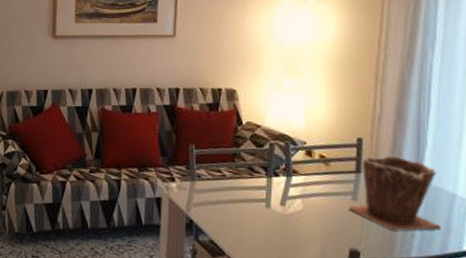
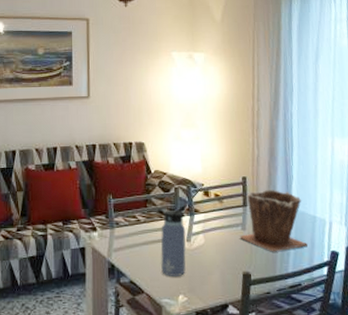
water bottle: none [248,163,285,243] -> present [160,204,188,276]

